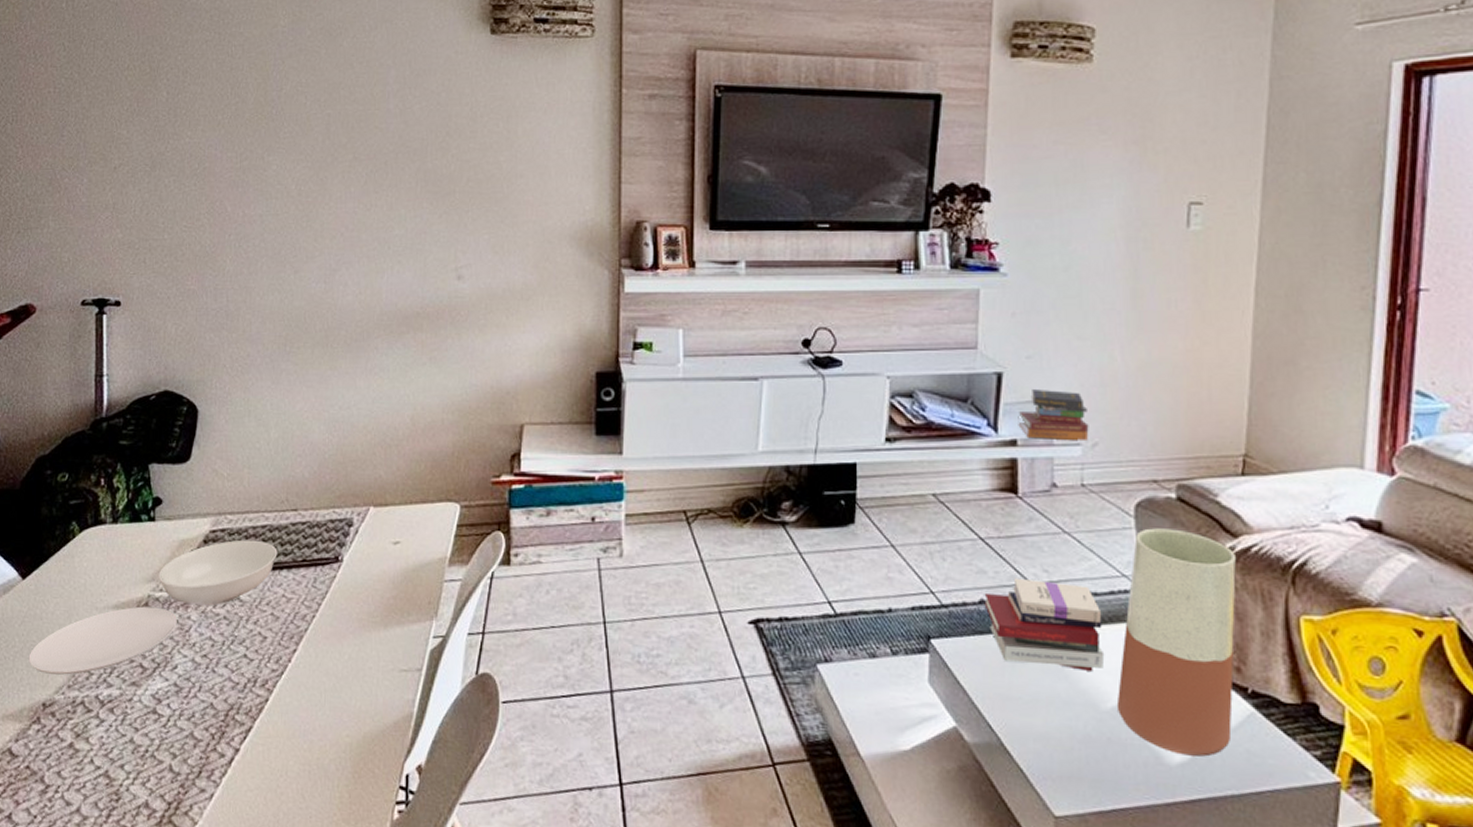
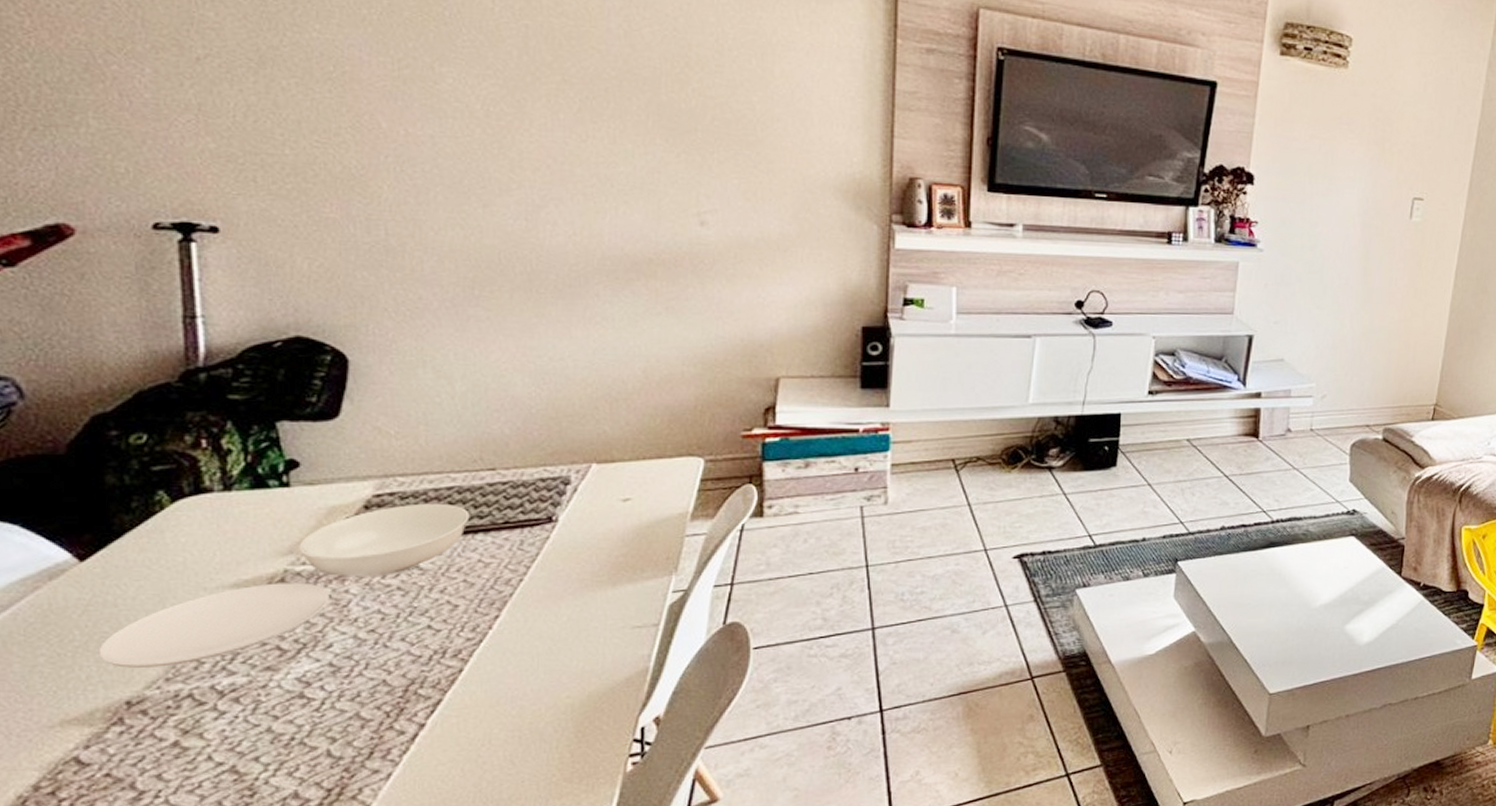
books: present [984,578,1105,671] -> none [1225,507,1319,578]
books: present [1018,389,1089,442] -> none [1263,350,1320,394]
vase: present [1116,528,1236,757] -> none [1323,463,1421,637]

